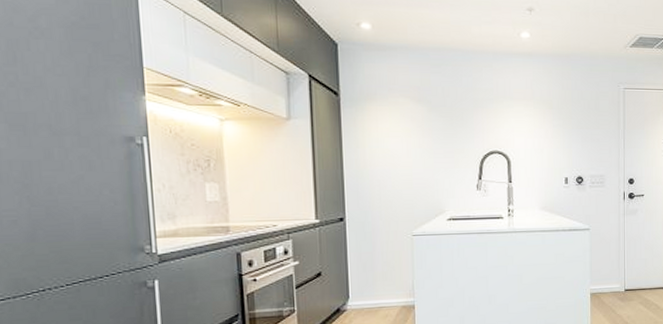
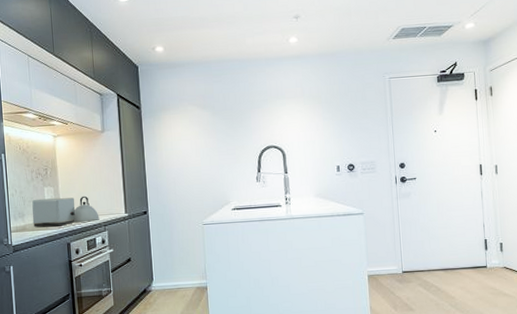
toaster: none [187,196,249,233] -> present [32,197,76,228]
kettle: none [245,196,281,229] -> present [73,195,100,223]

